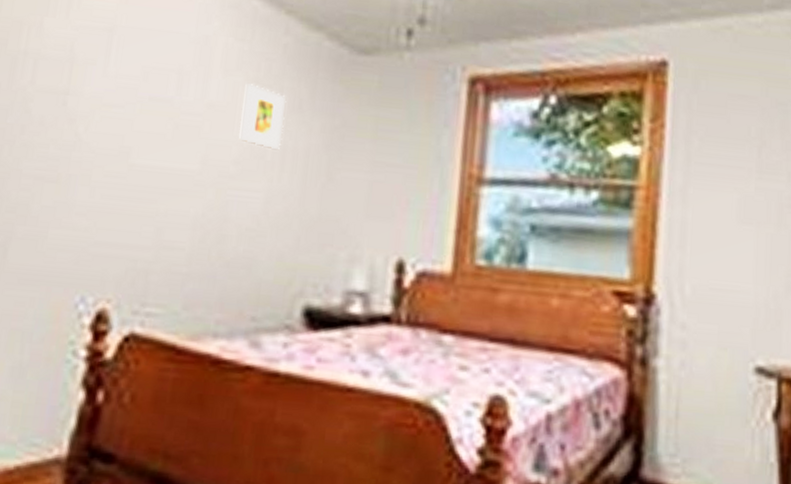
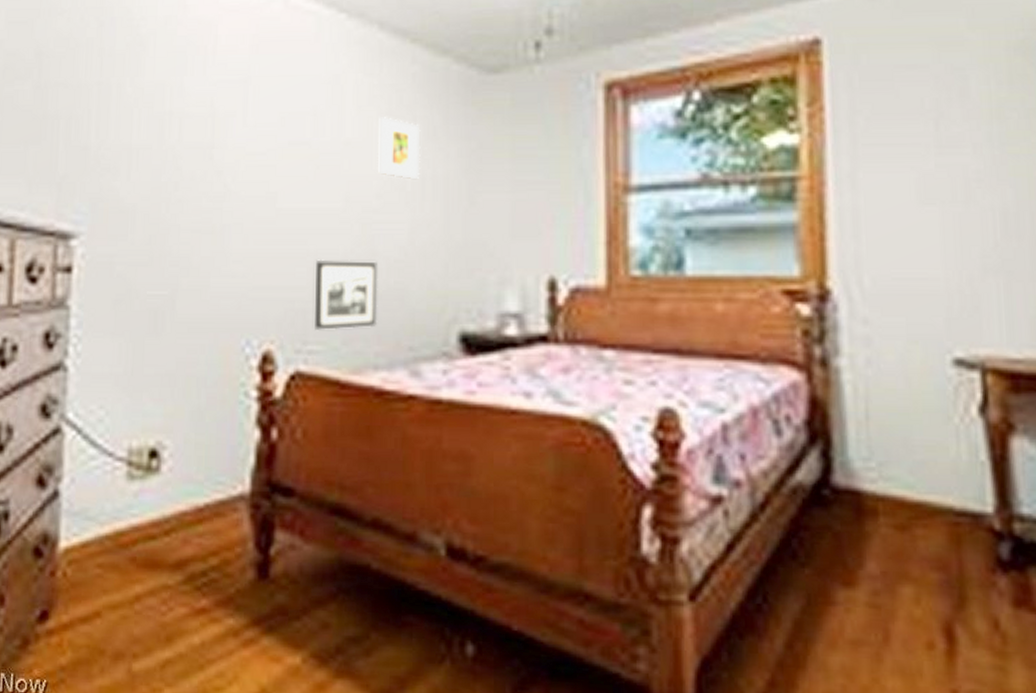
picture frame: none [156,220,228,294] -> present [315,259,377,330]

